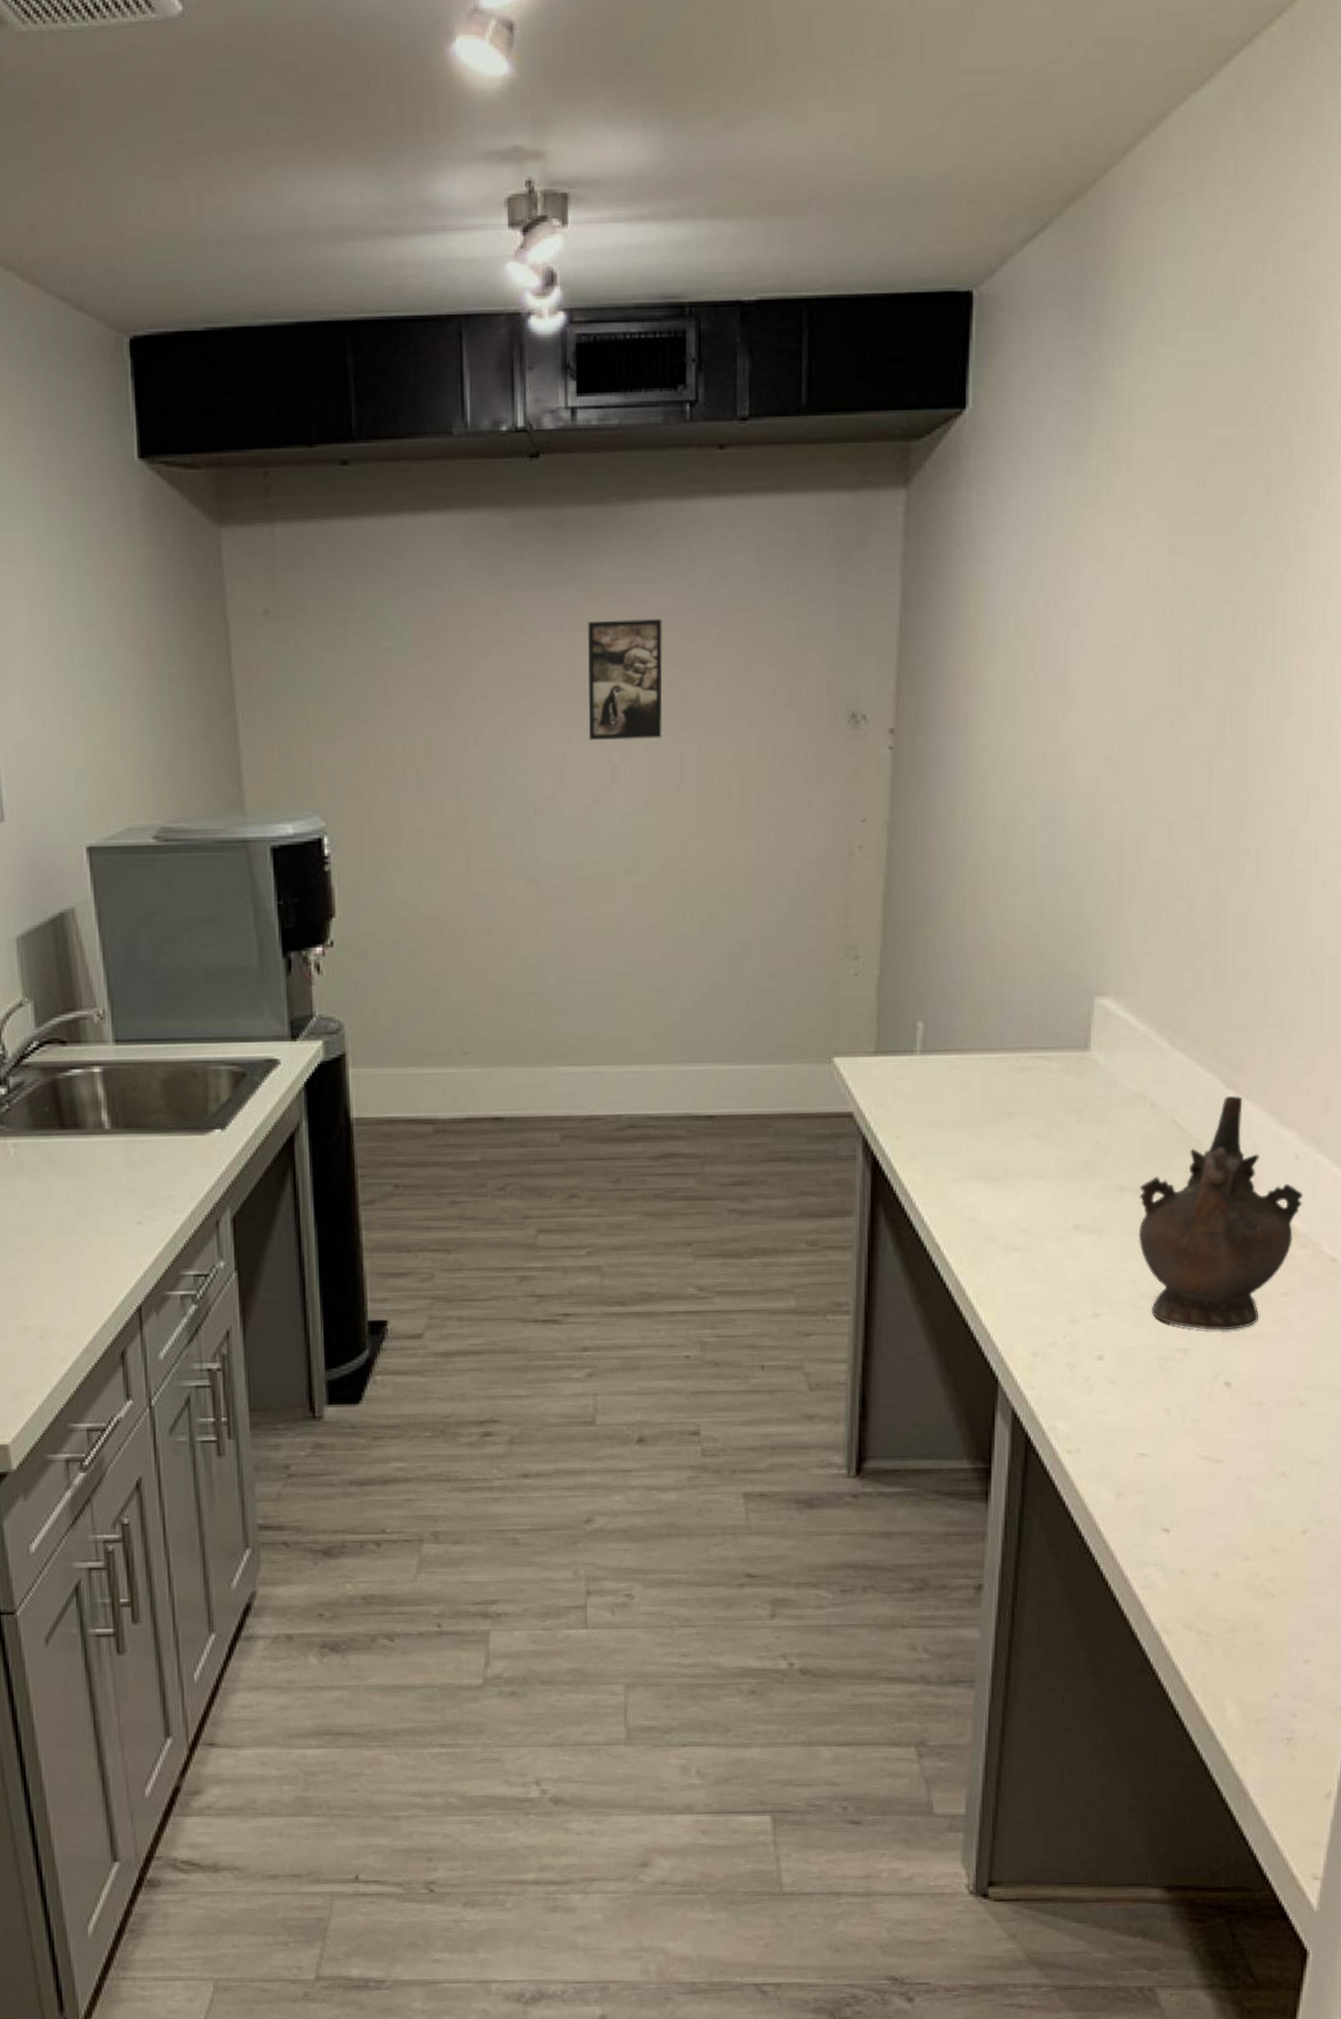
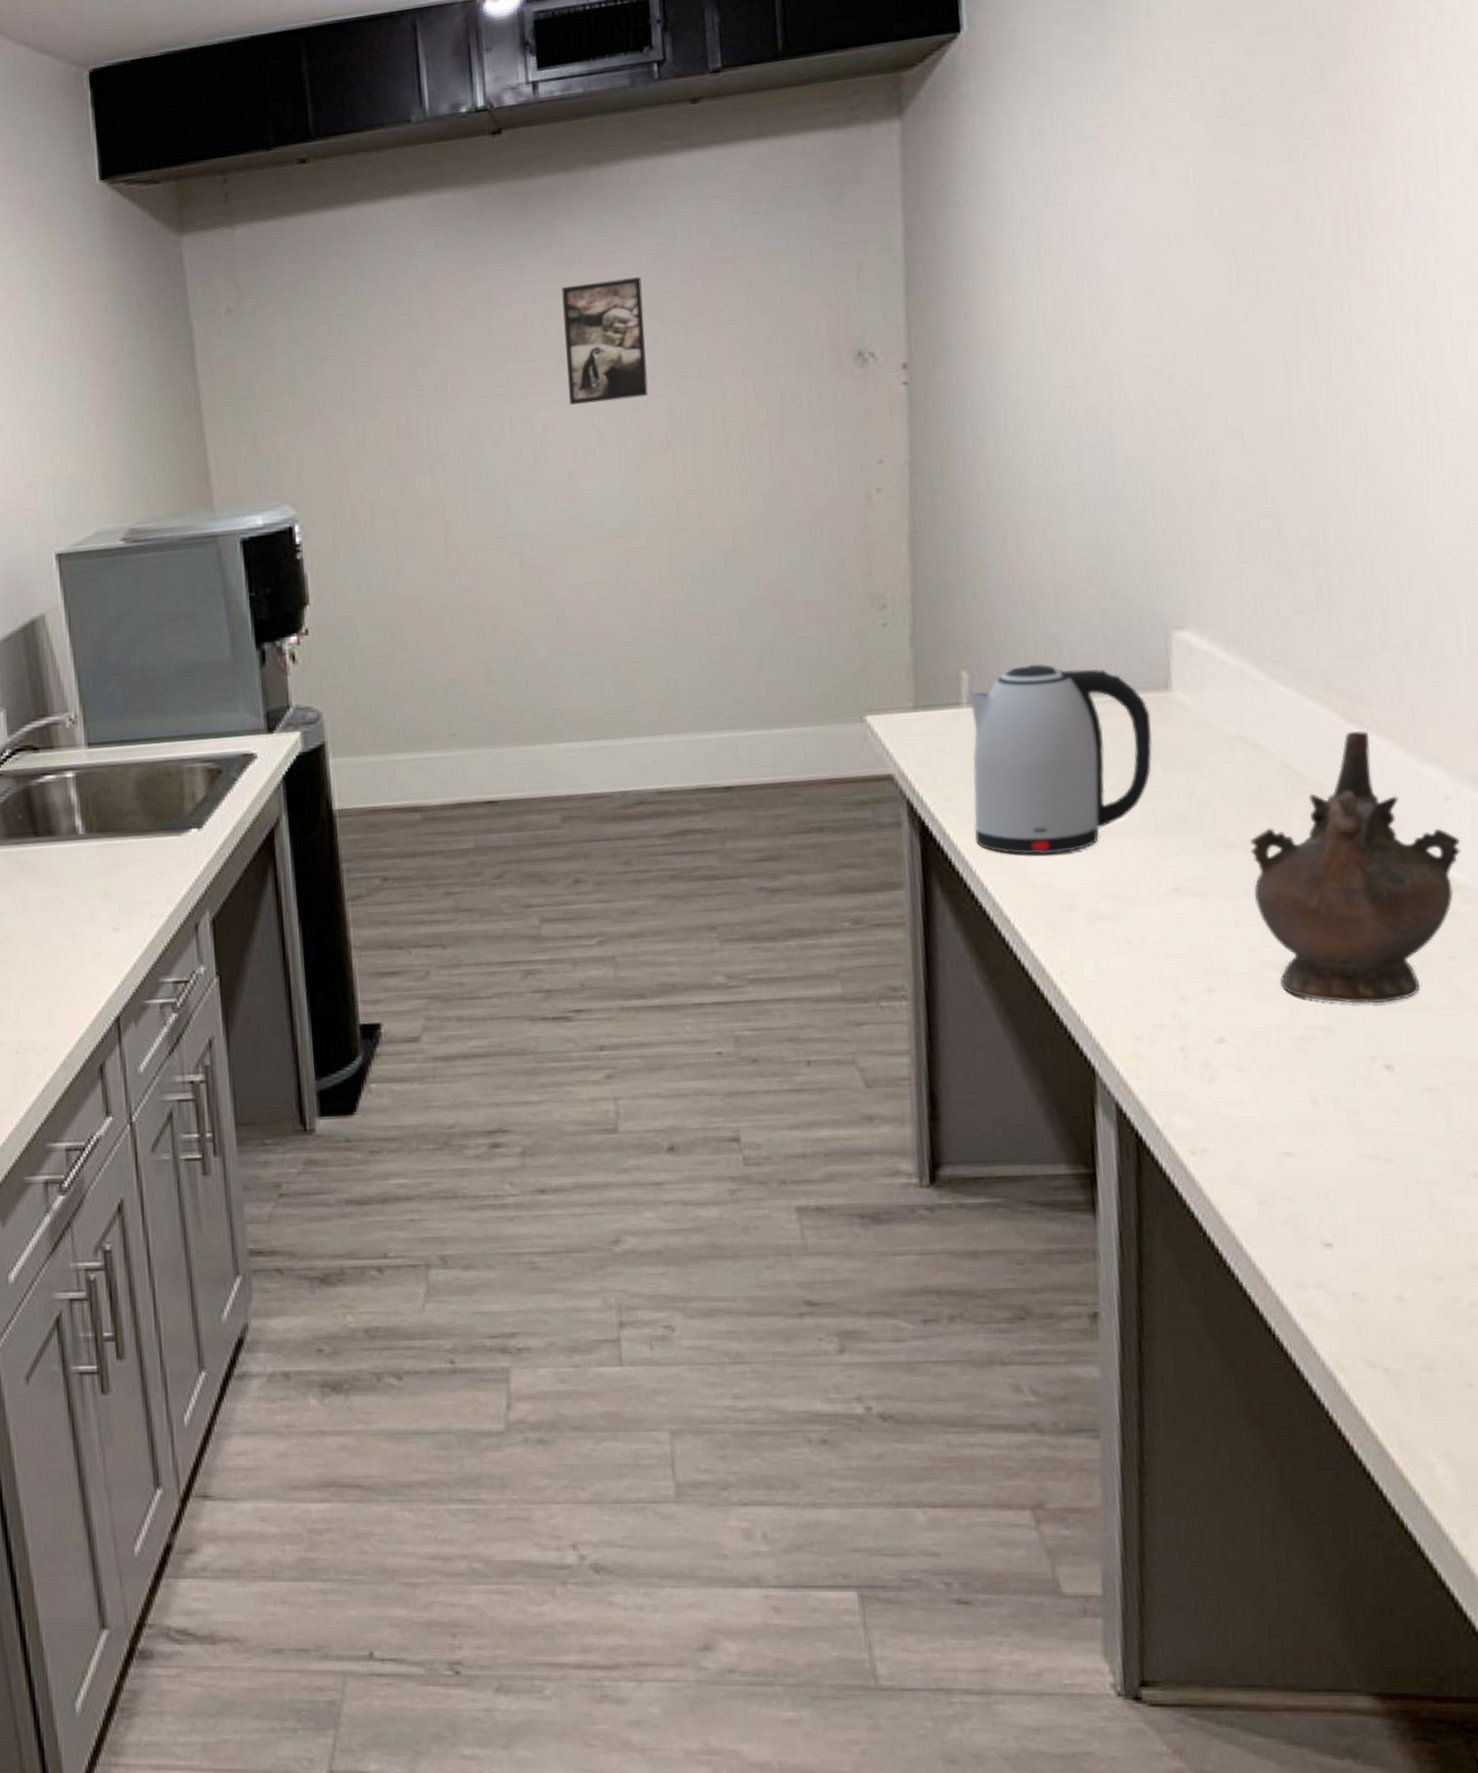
kettle: none [916,1019,1071,1192] -> present [967,664,1153,855]

